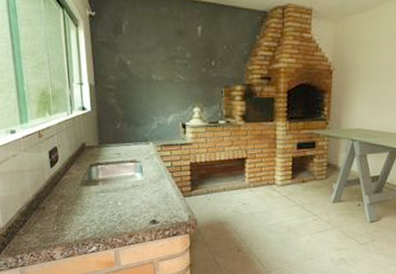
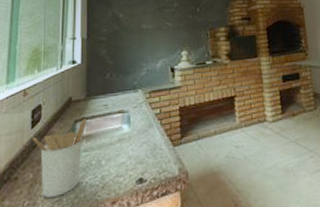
utensil holder: none [53,164,102,226] -> present [32,119,87,198]

